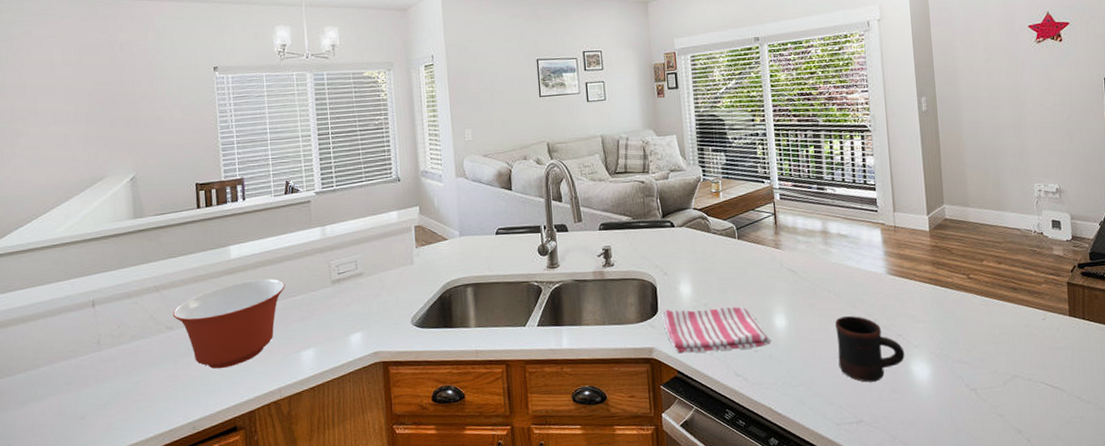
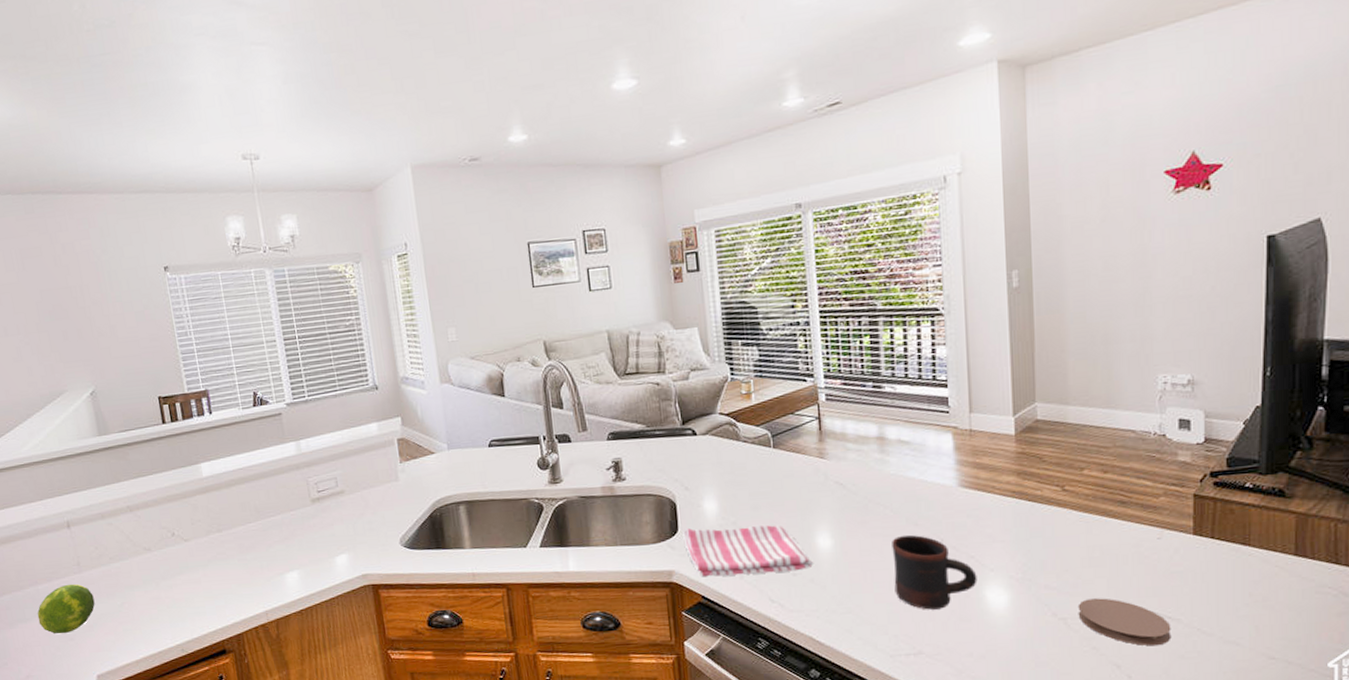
fruit: none [50,362,111,413] -> present [37,584,95,634]
mixing bowl: present [172,279,285,369] -> none [148,498,263,592]
coaster: none [985,370,1059,413] -> present [1077,598,1172,646]

